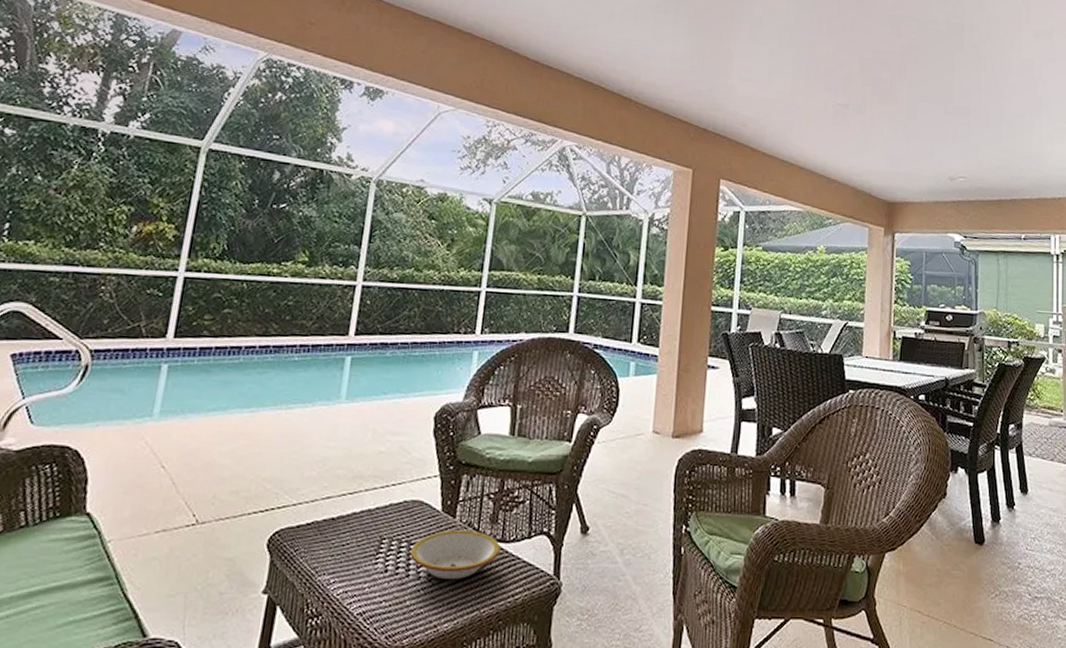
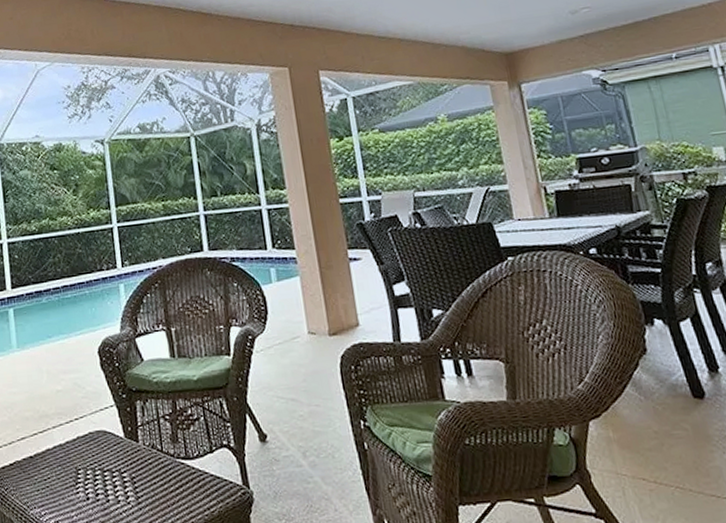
bowl: present [410,530,501,580] -> none [105,452,187,501]

